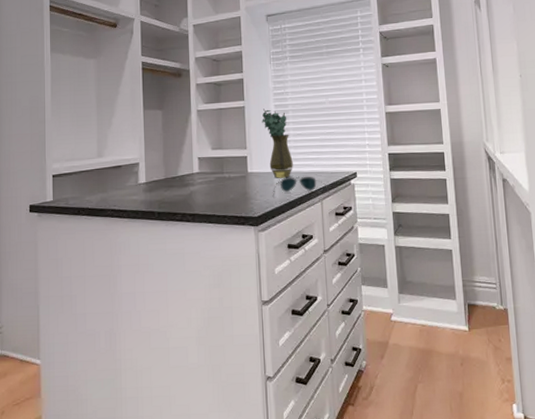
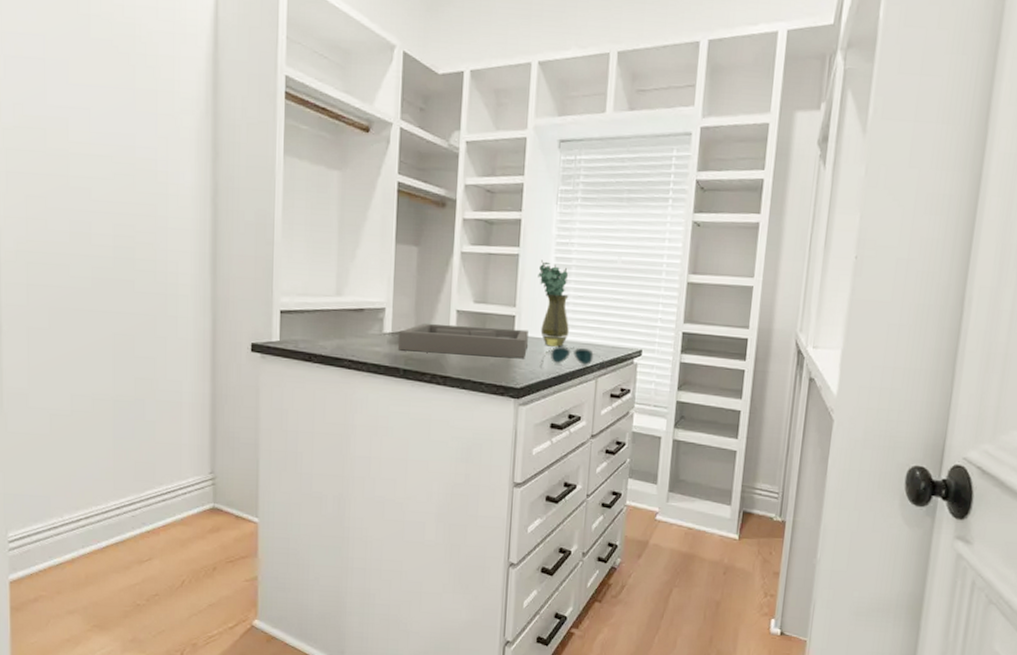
decorative tray: none [151,167,260,197] -> present [397,323,529,359]

